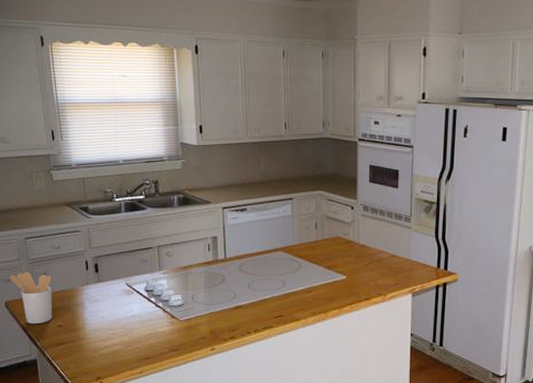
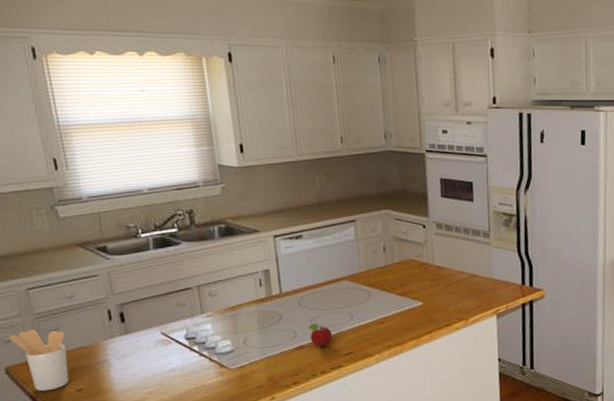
fruit: none [242,284,266,308] -> present [302,321,332,347]

